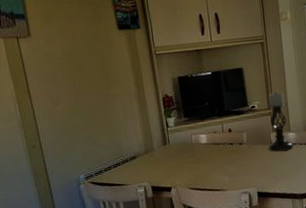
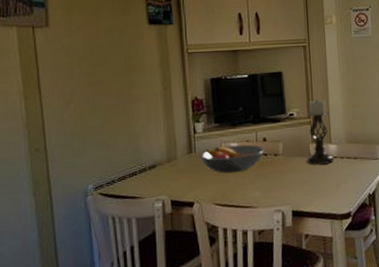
fruit bowl: none [172,135,231,162] -> present [199,144,265,174]

